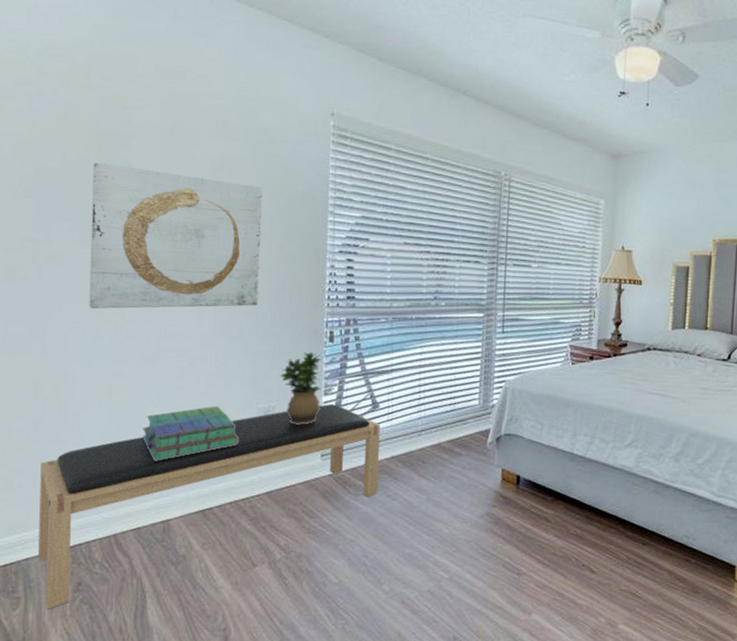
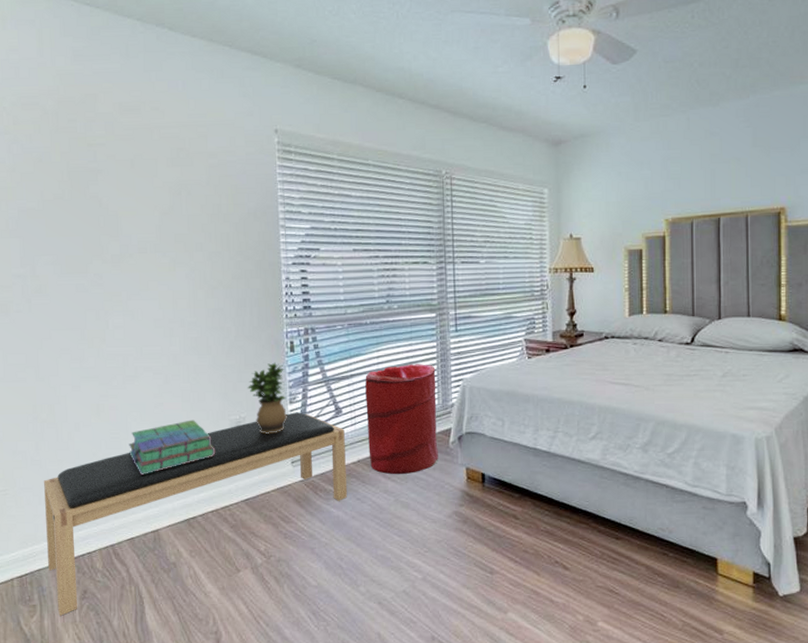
wall art: present [89,162,262,309] -> none [67,199,222,336]
laundry hamper: none [403,362,479,473] -> present [365,364,438,475]

